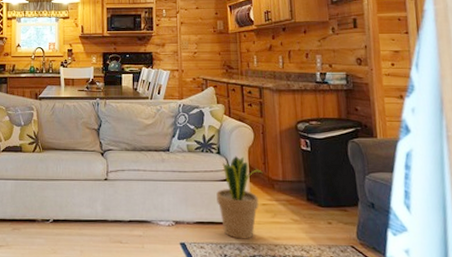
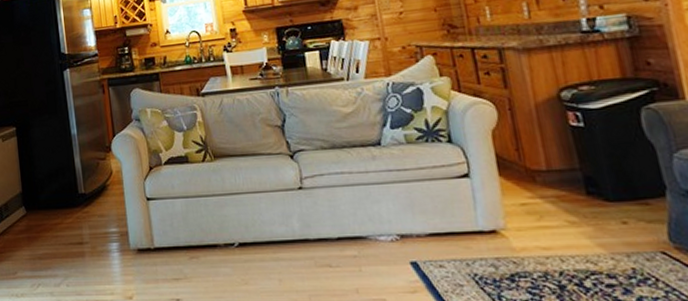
potted plant: present [216,155,263,239] -> none [453,142,517,252]

